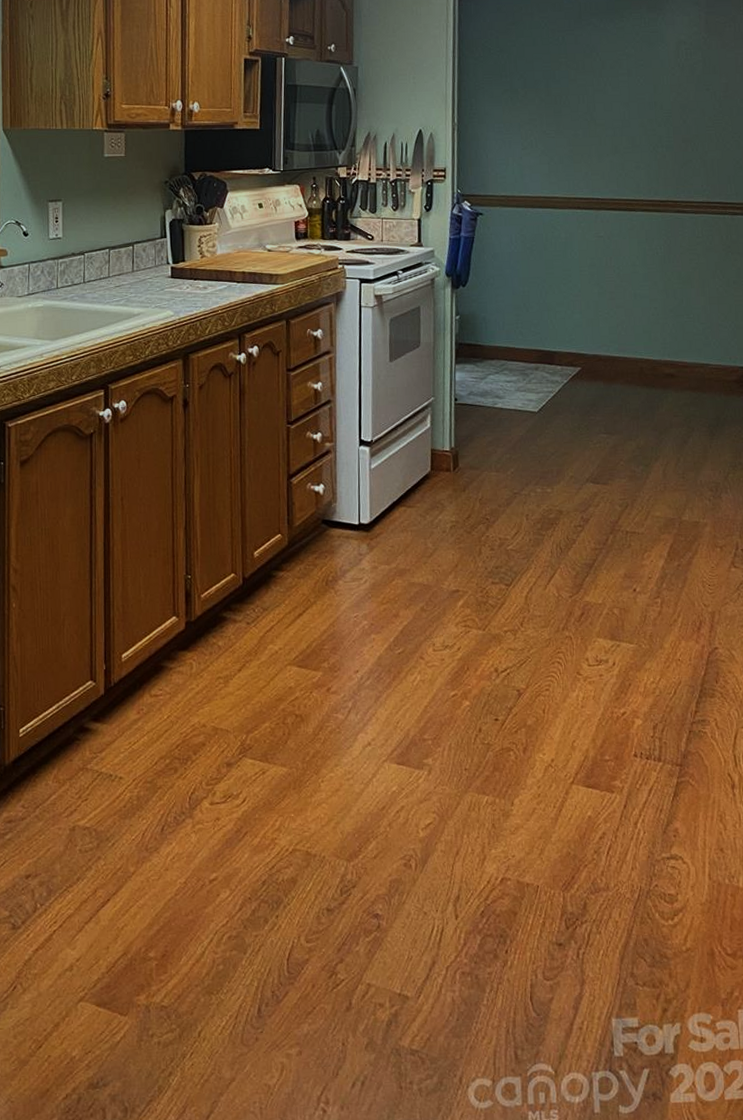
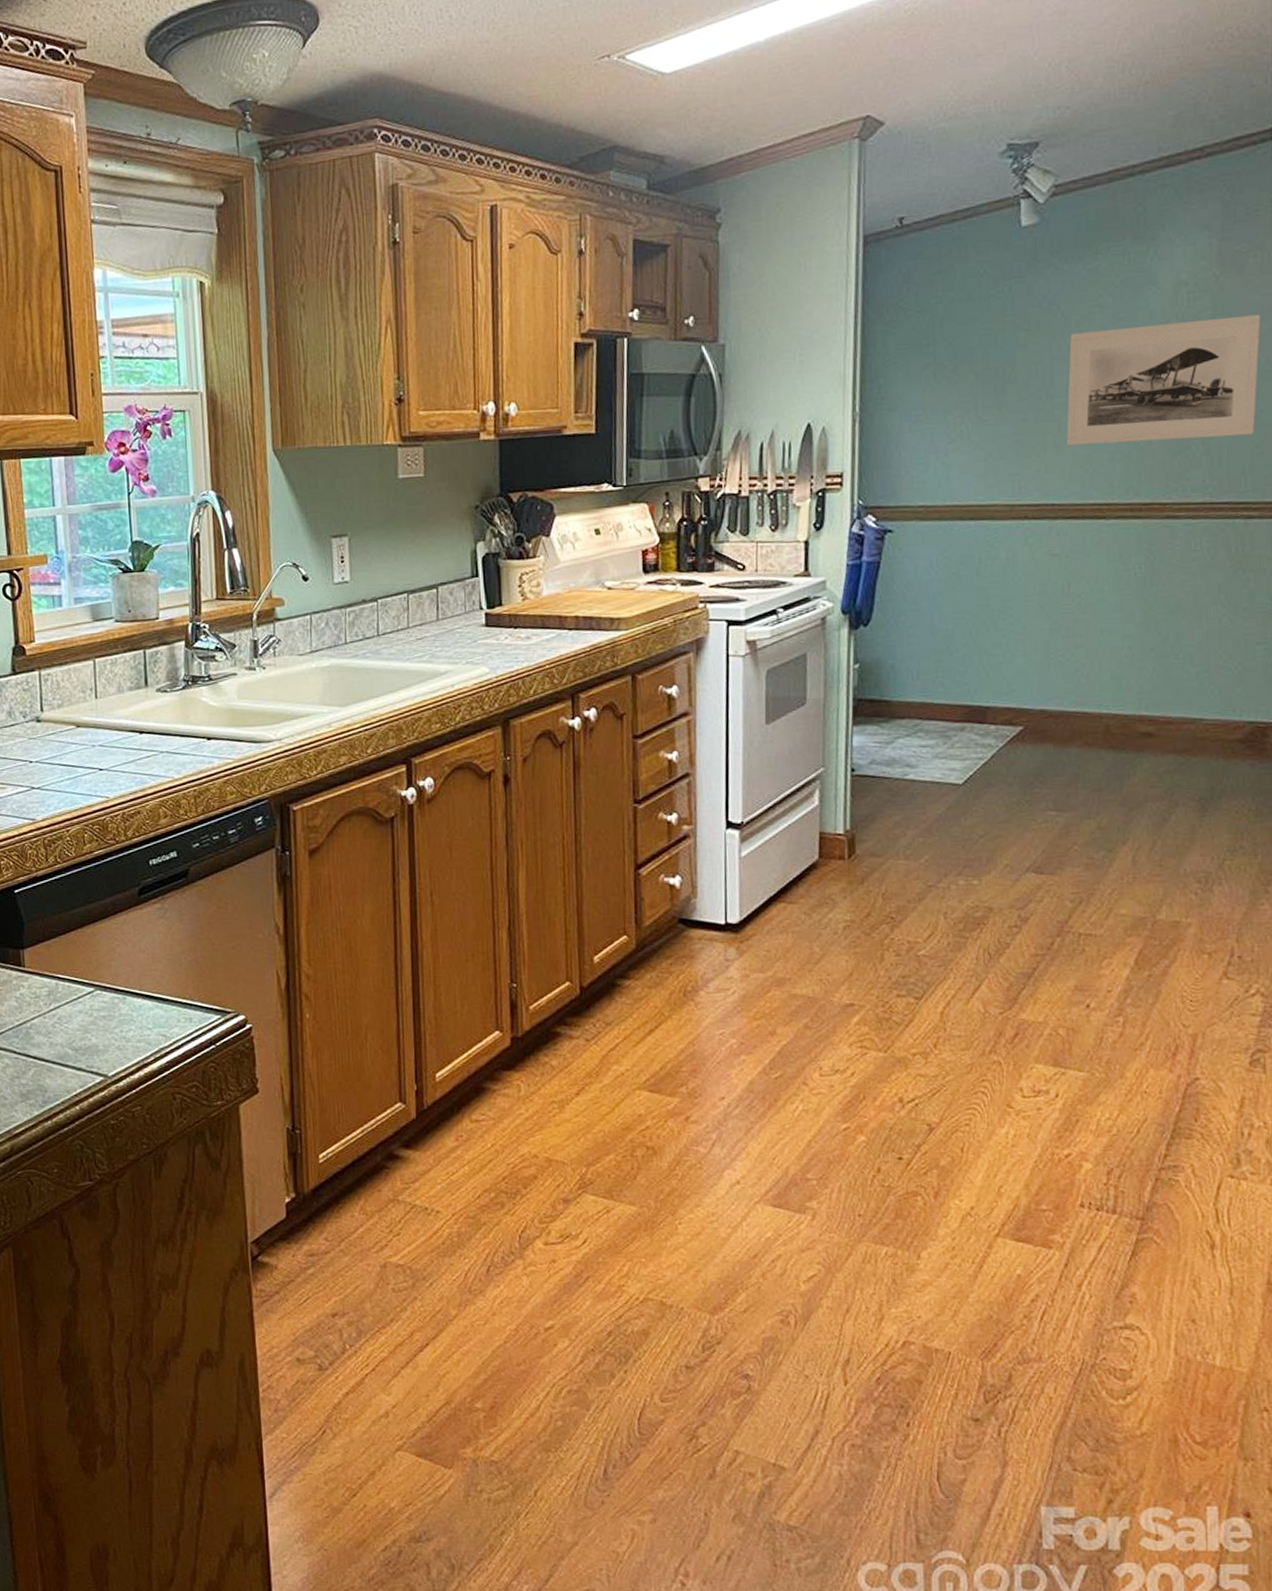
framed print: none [605,67,736,156] -> present [1066,314,1261,445]

